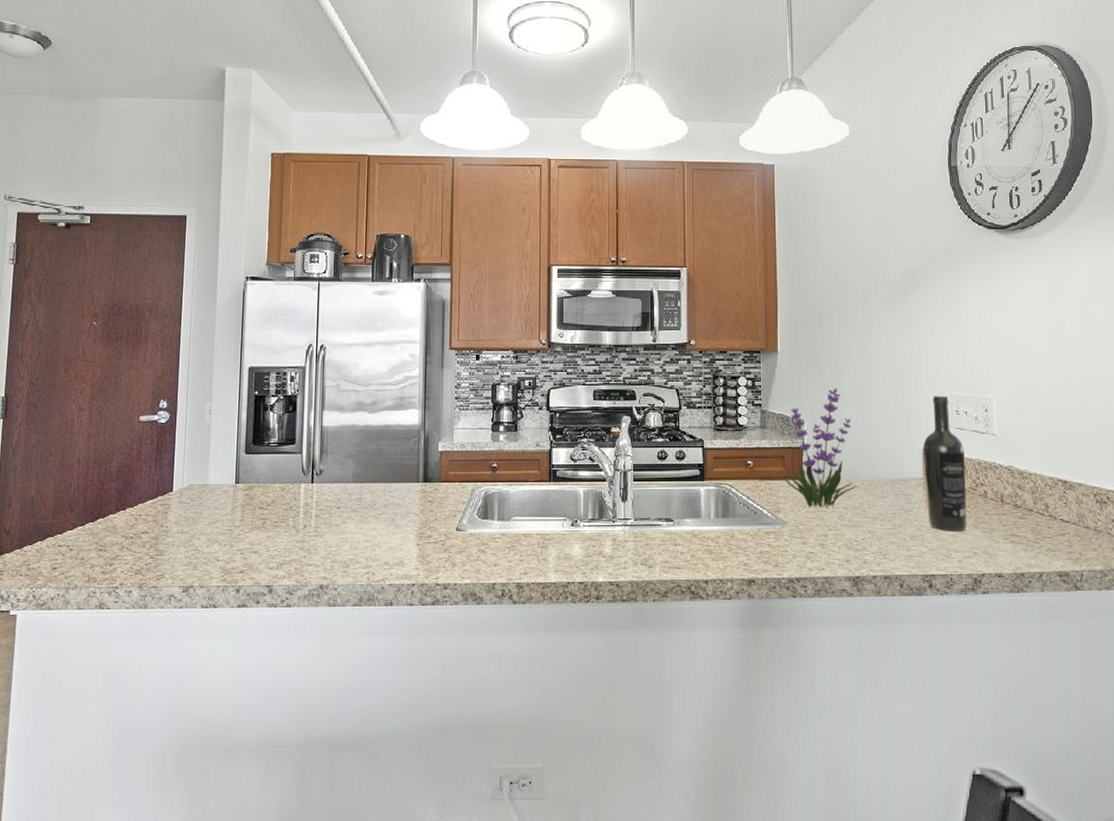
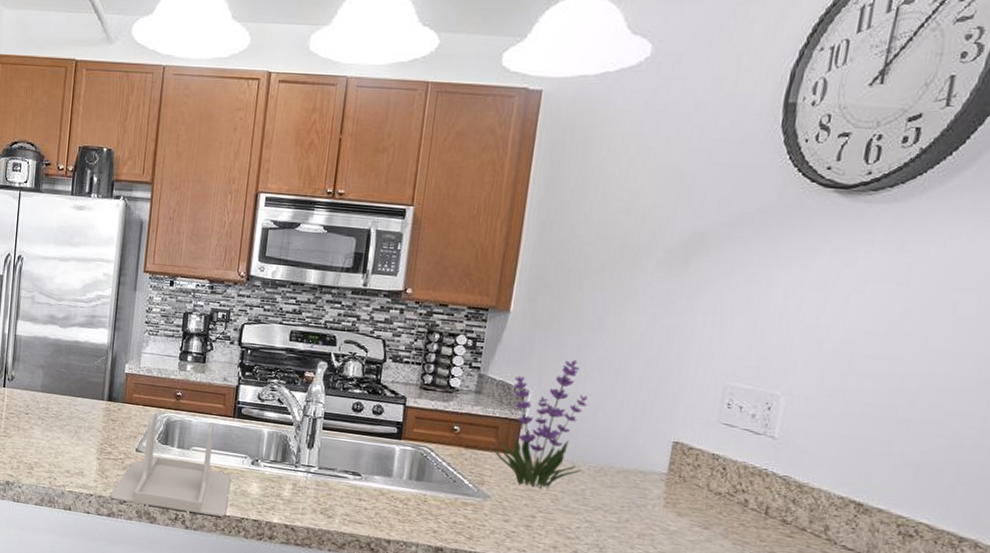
napkin holder: none [432,490,552,586] -> present [109,415,231,517]
wine bottle: present [922,395,967,531] -> none [664,382,730,539]

